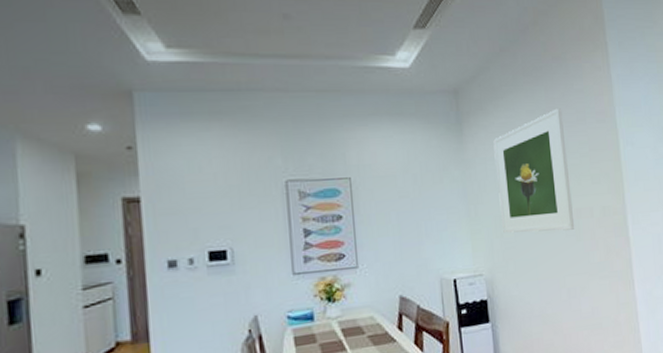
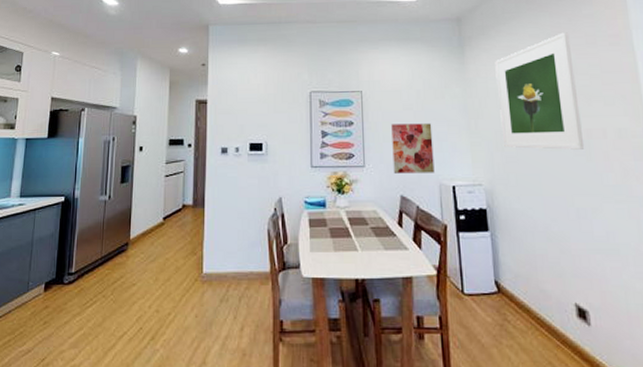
wall art: none [386,212,435,272] -> present [391,123,435,174]

